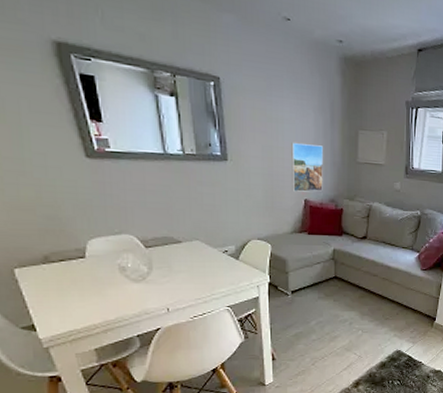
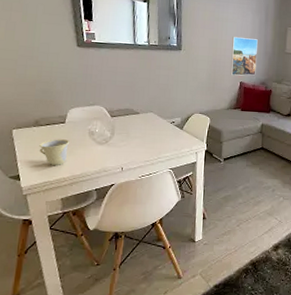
cup: none [55,278,96,310] -> present [39,139,70,165]

